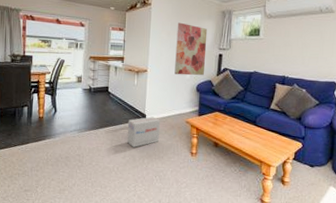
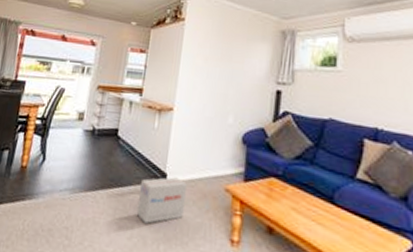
wall art: present [174,22,208,76] -> none [211,44,261,120]

